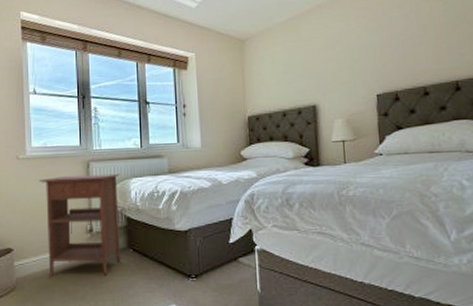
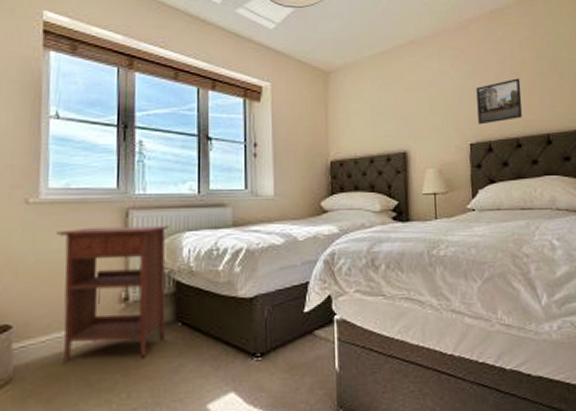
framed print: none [382,30,430,76] -> present [476,78,523,125]

